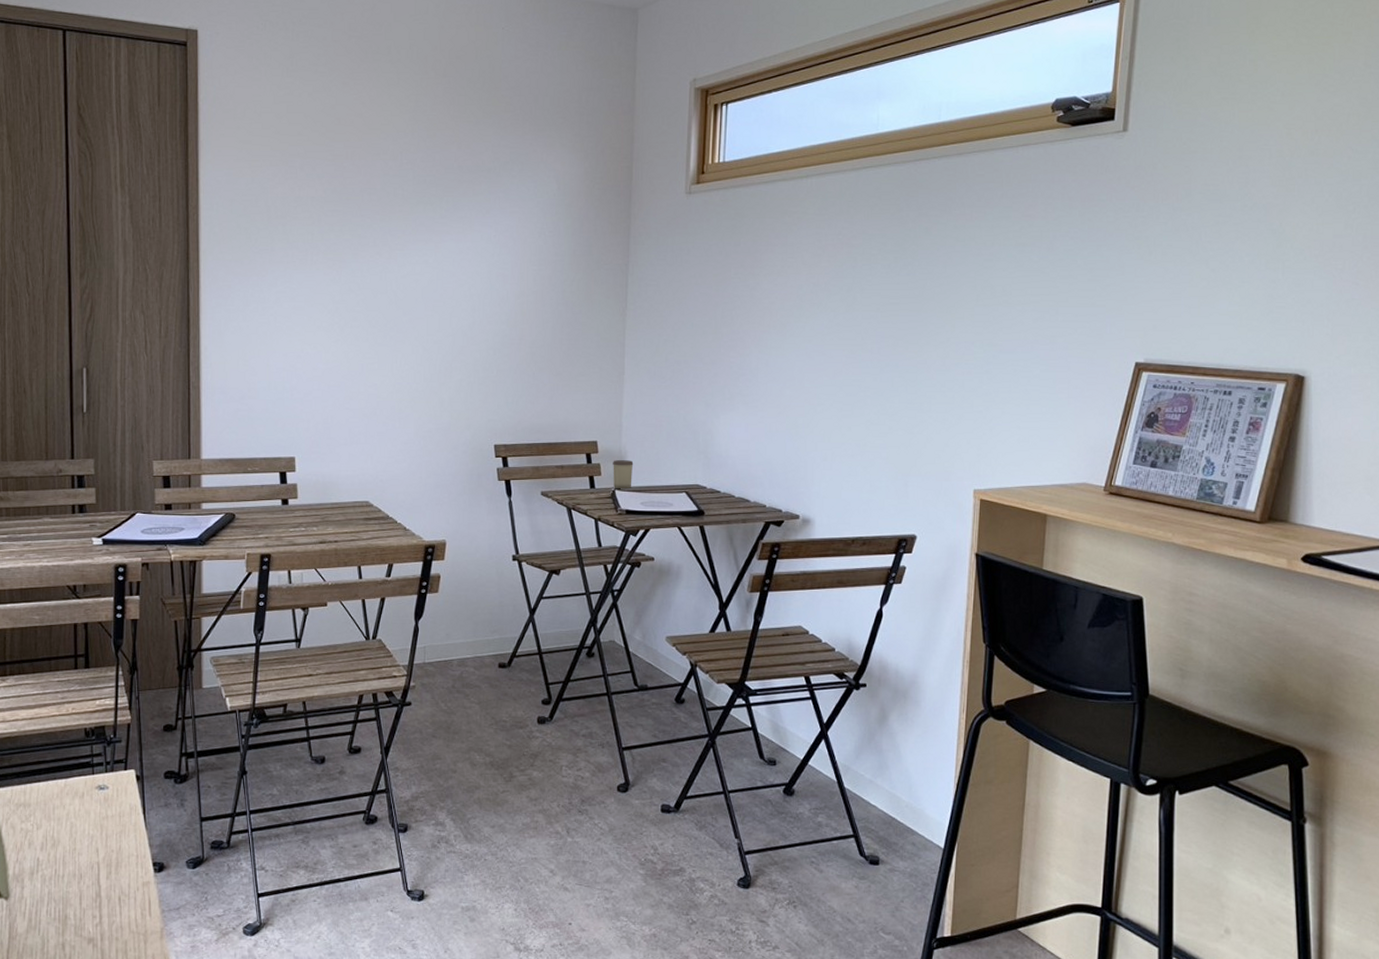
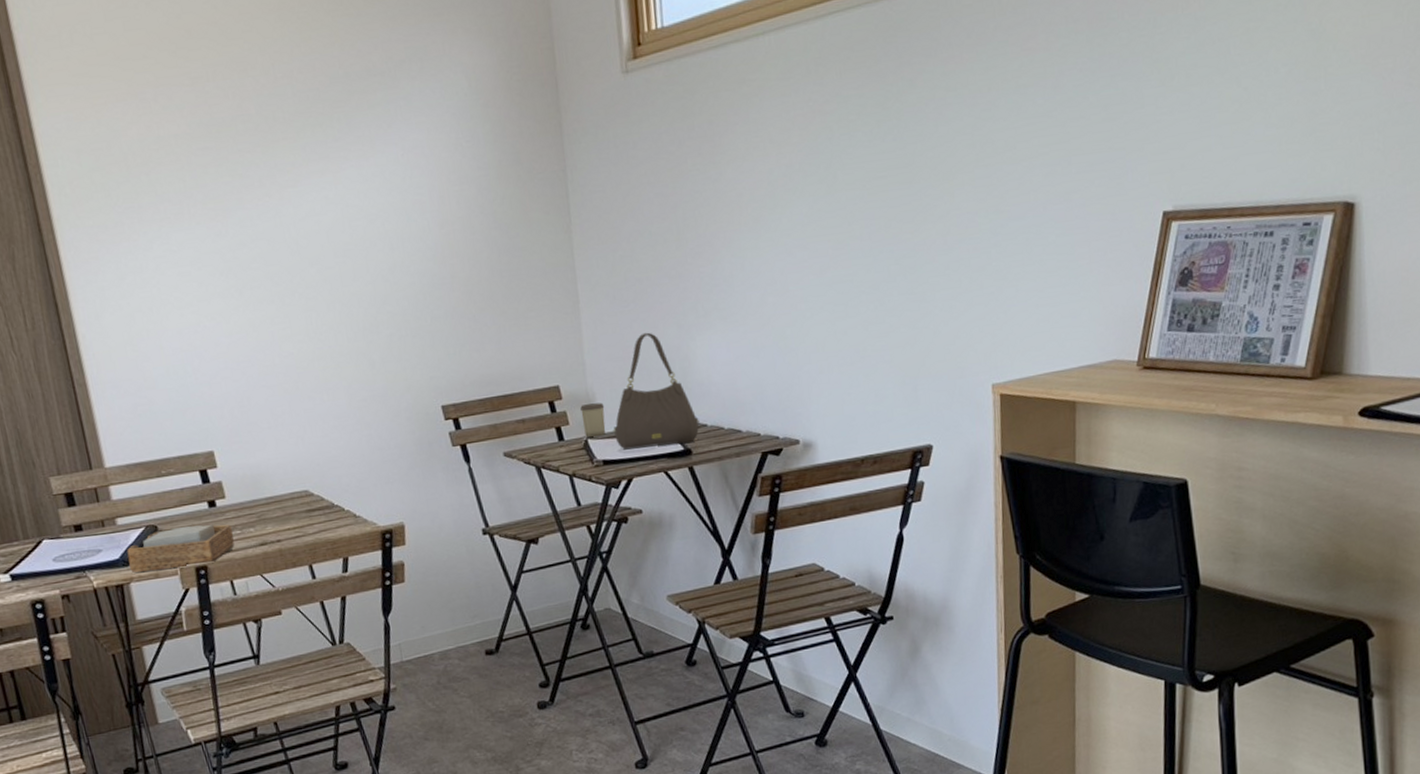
napkin holder: none [205,518,299,554] -> present [127,524,235,573]
handbag: none [638,406,714,504] -> present [613,332,700,450]

